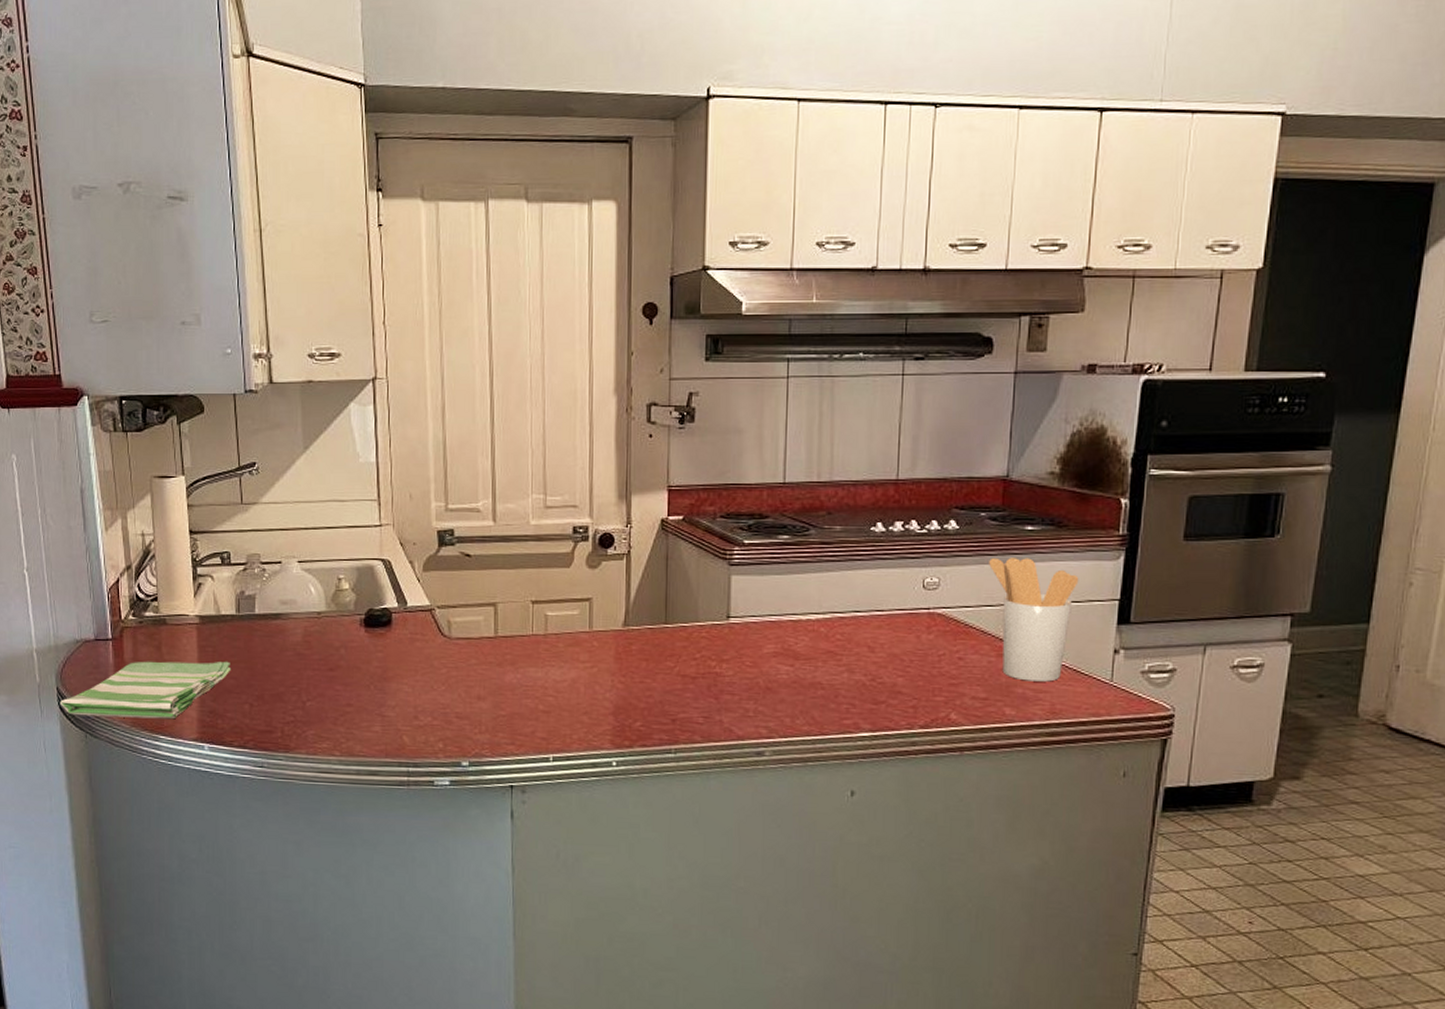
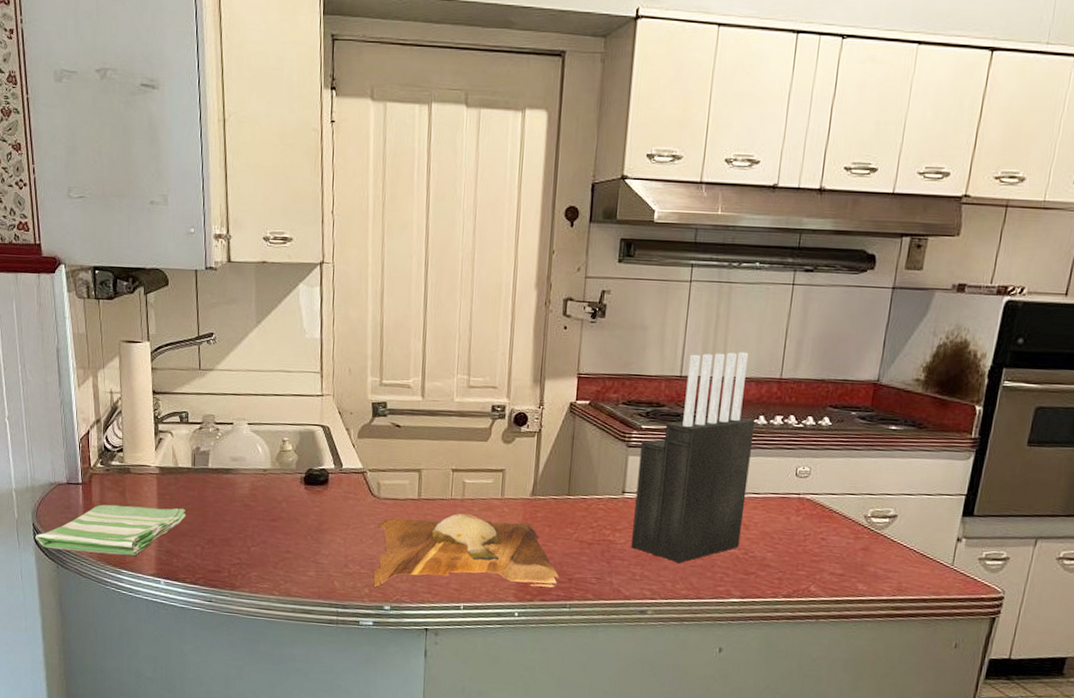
cutting board: none [448,650,662,741] -> present [373,513,560,588]
knife block: none [741,452,872,696] -> present [631,352,755,564]
utensil holder: present [989,557,1079,682] -> none [855,452,933,563]

